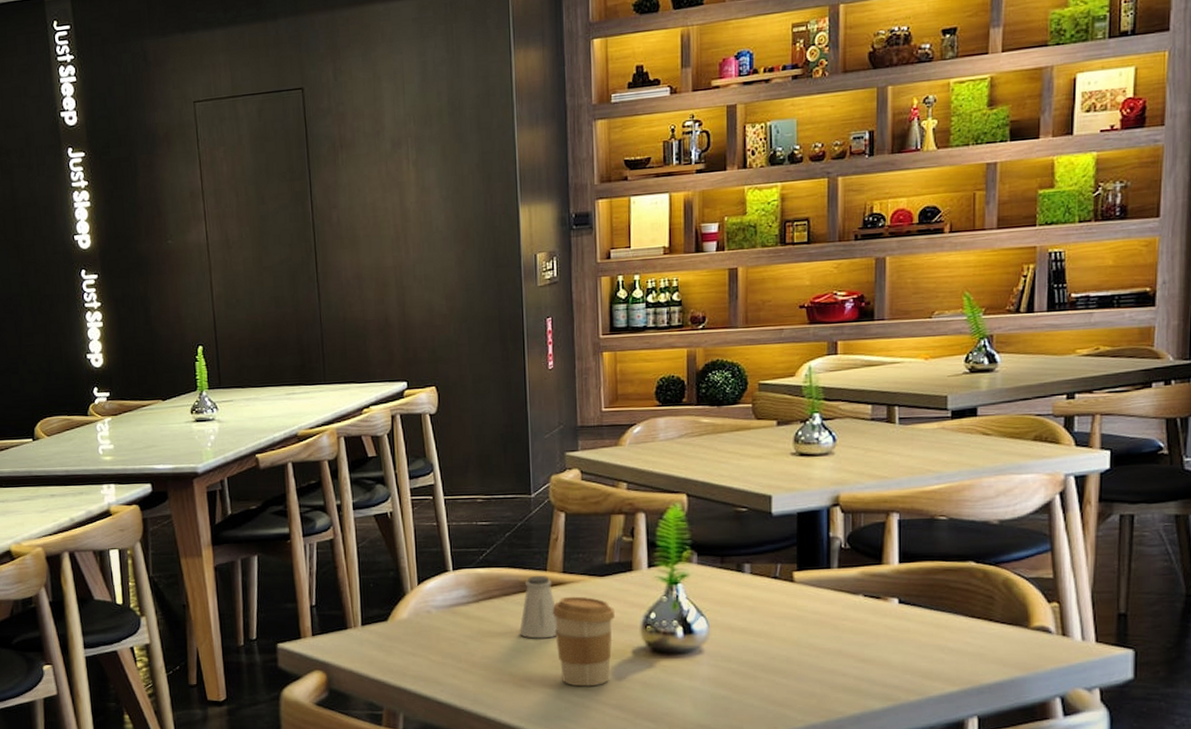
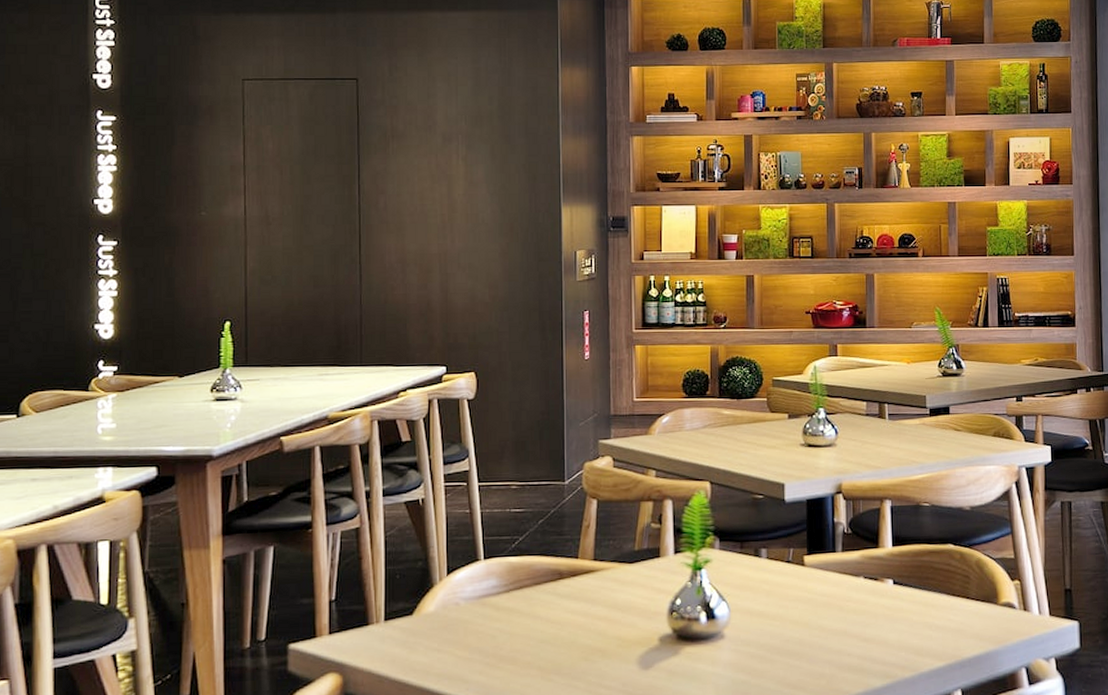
saltshaker: present [519,575,558,639] -> none [549,563,587,629]
coffee cup: present [552,596,615,687] -> none [582,584,642,678]

